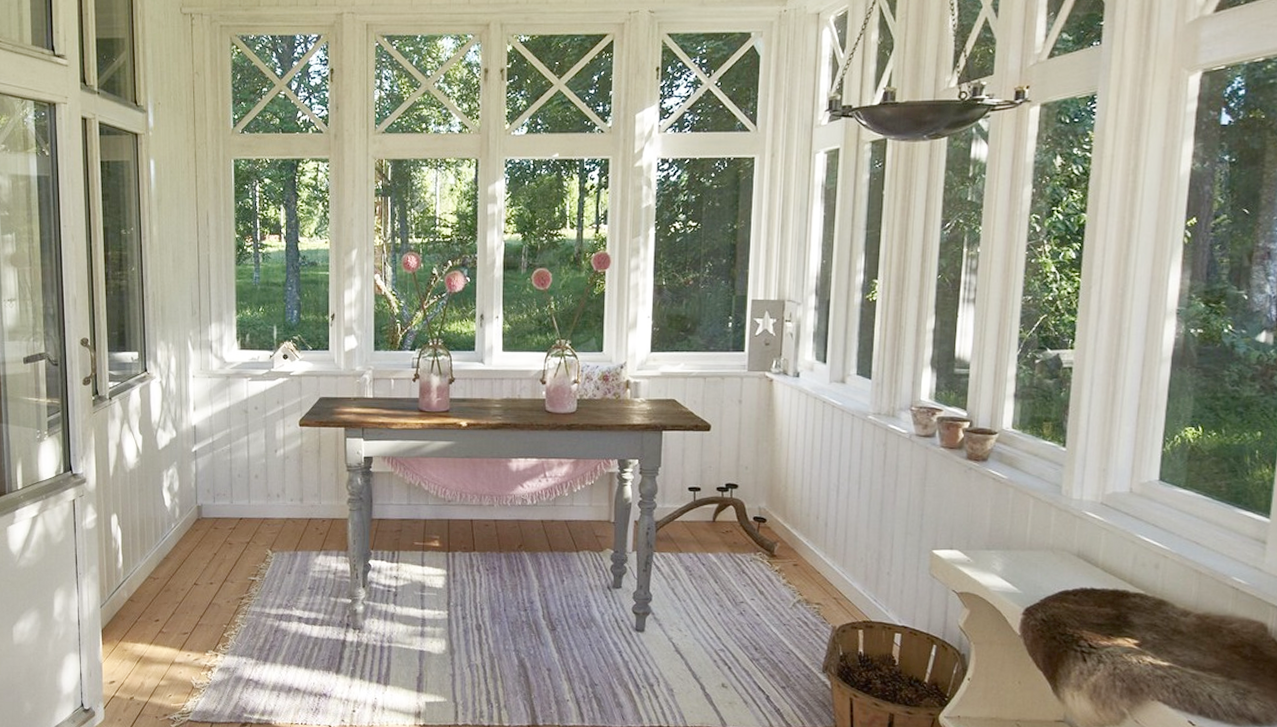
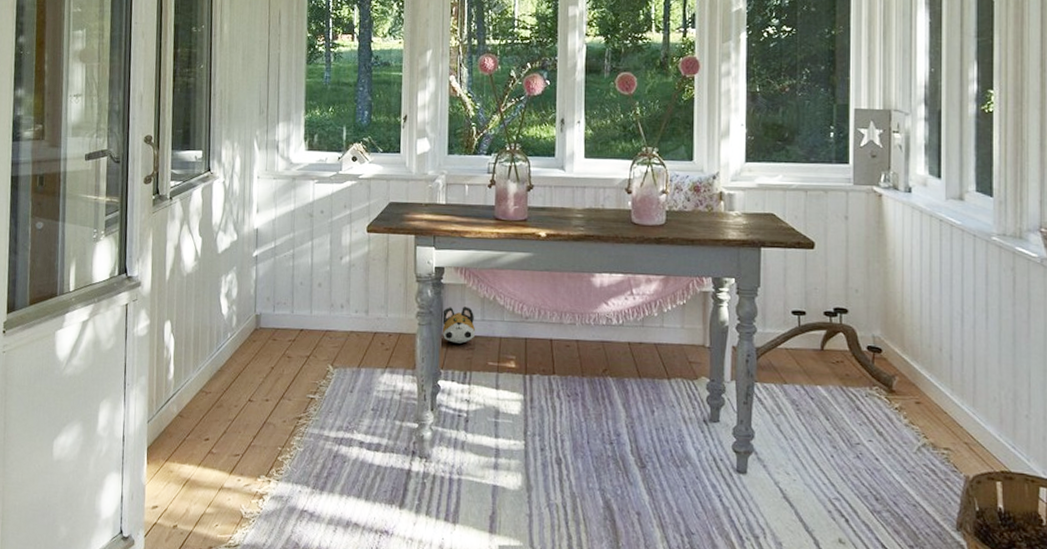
plush toy: none [371,492,403,526] -> present [441,306,476,343]

